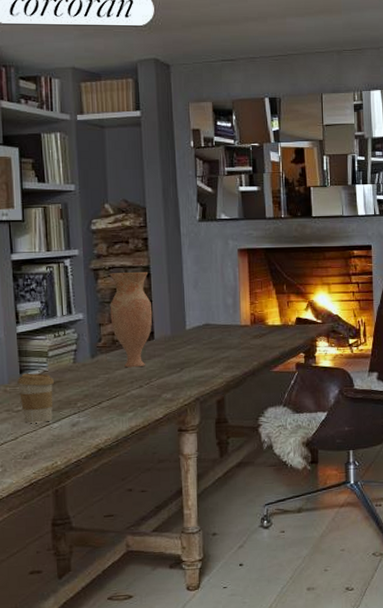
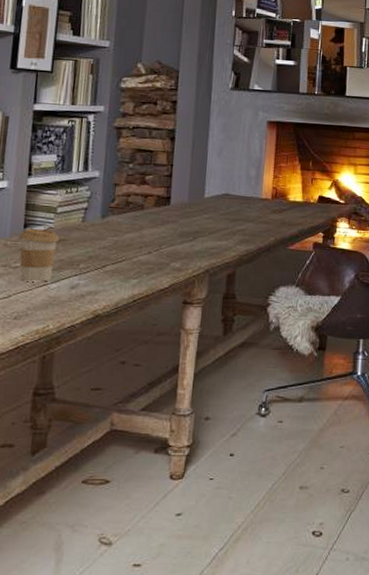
vase: present [110,272,153,368] -> none [127,133,172,233]

